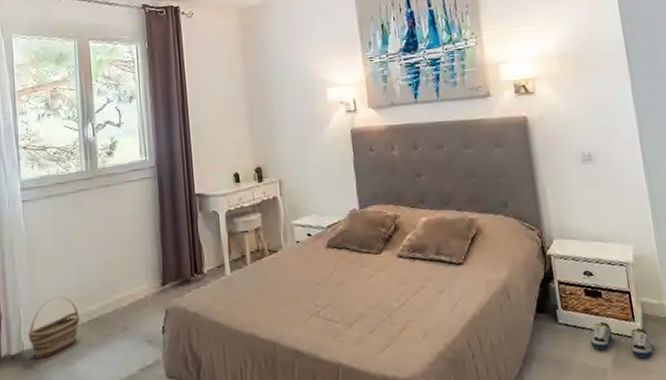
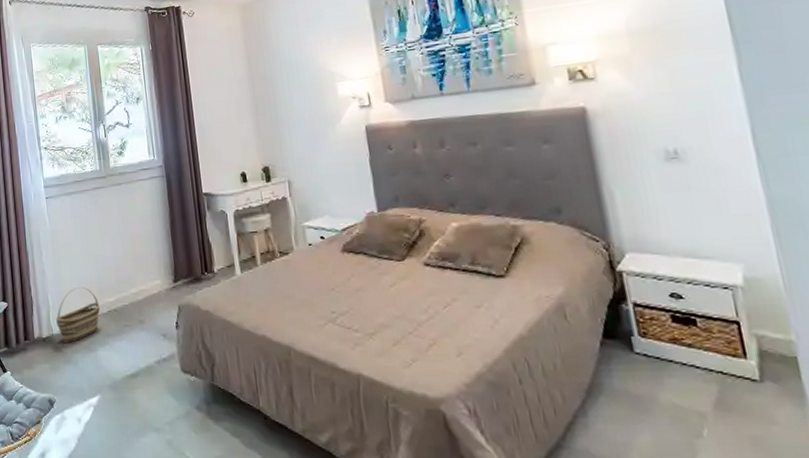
shoe: present [591,321,653,358] -> none [681,355,776,405]

